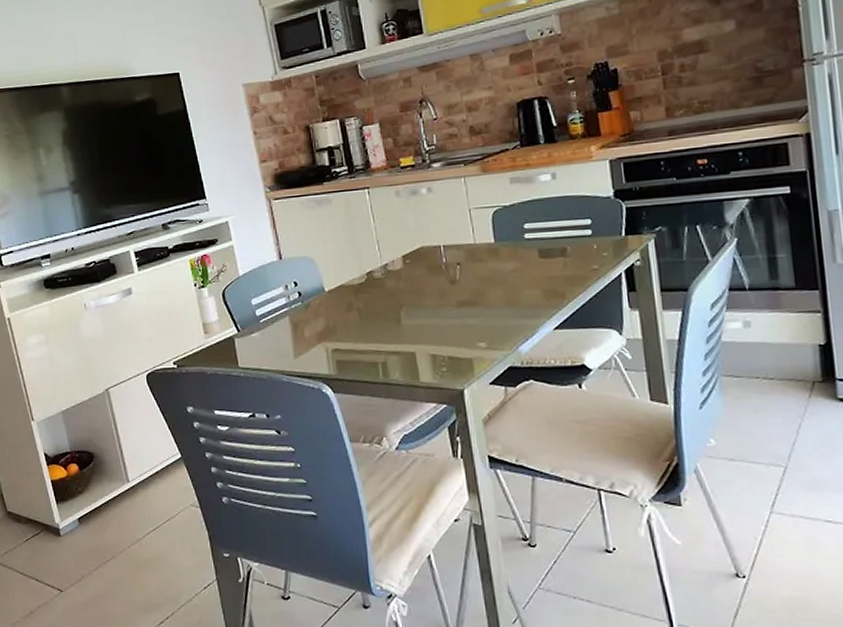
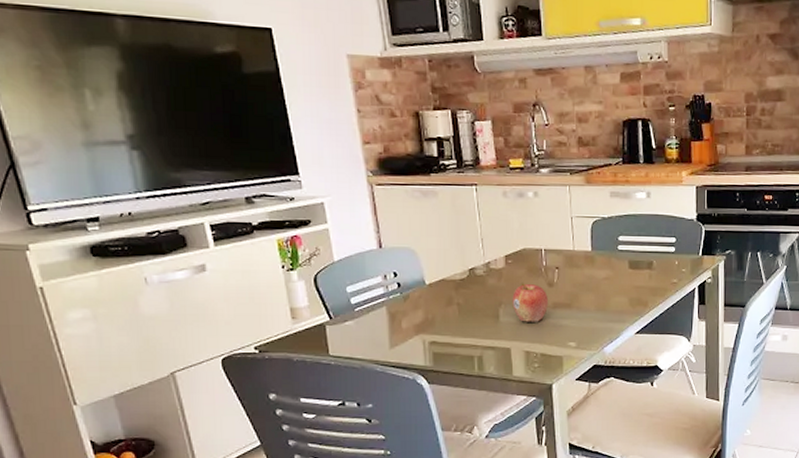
fruit: none [413,282,453,324] -> present [512,283,549,322]

